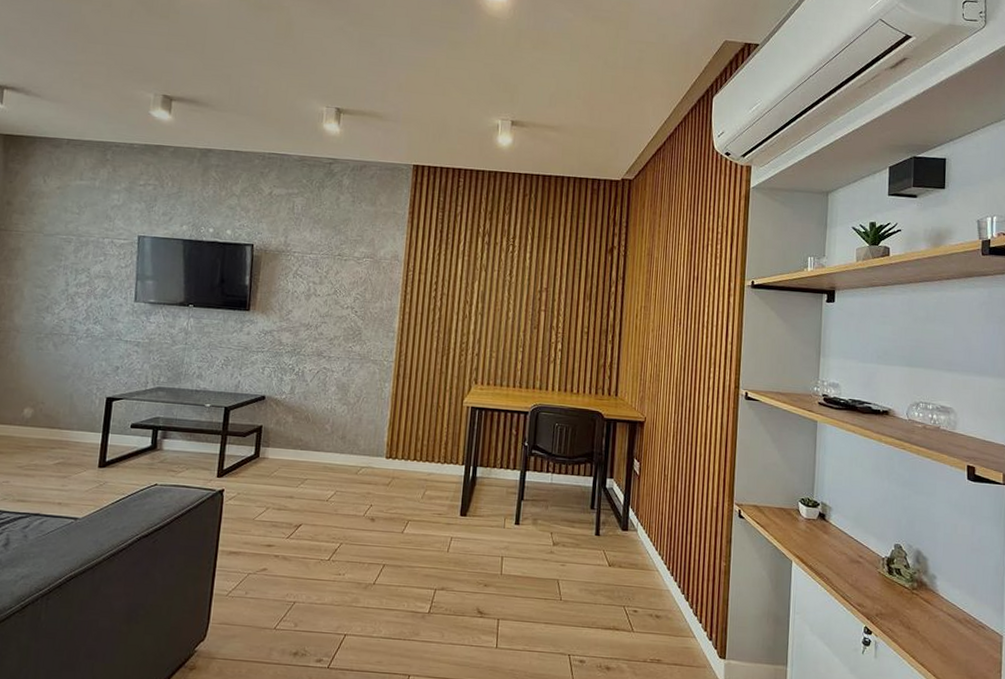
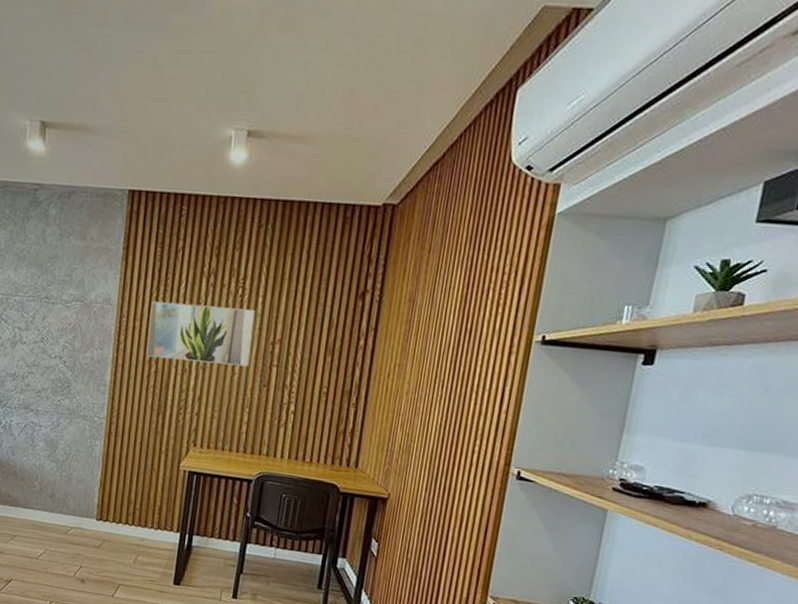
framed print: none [430,257,525,312] -> present [146,301,256,367]

